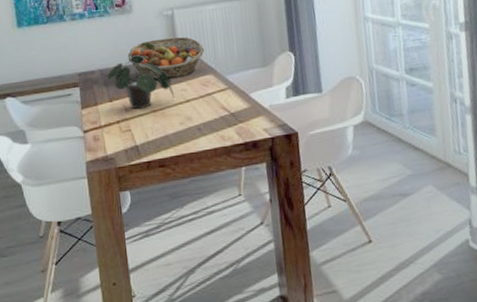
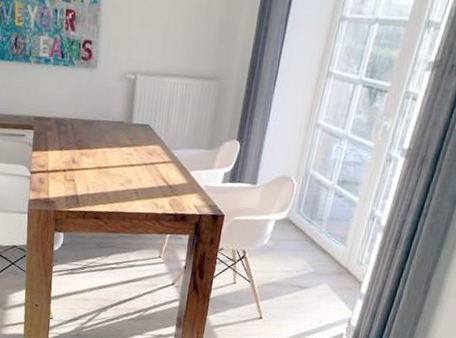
potted plant: present [106,55,175,110] -> none [60,111,121,164]
fruit basket: present [127,36,205,80] -> none [84,99,159,142]

